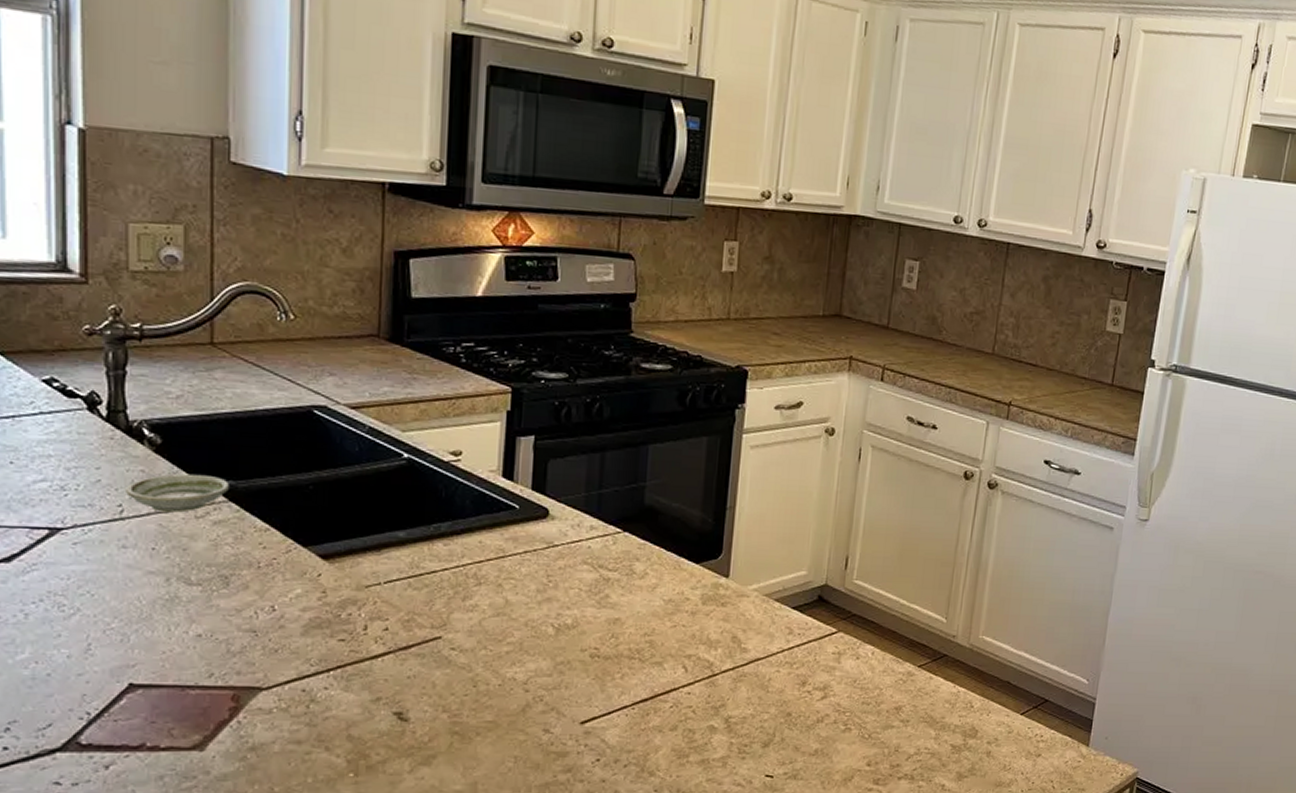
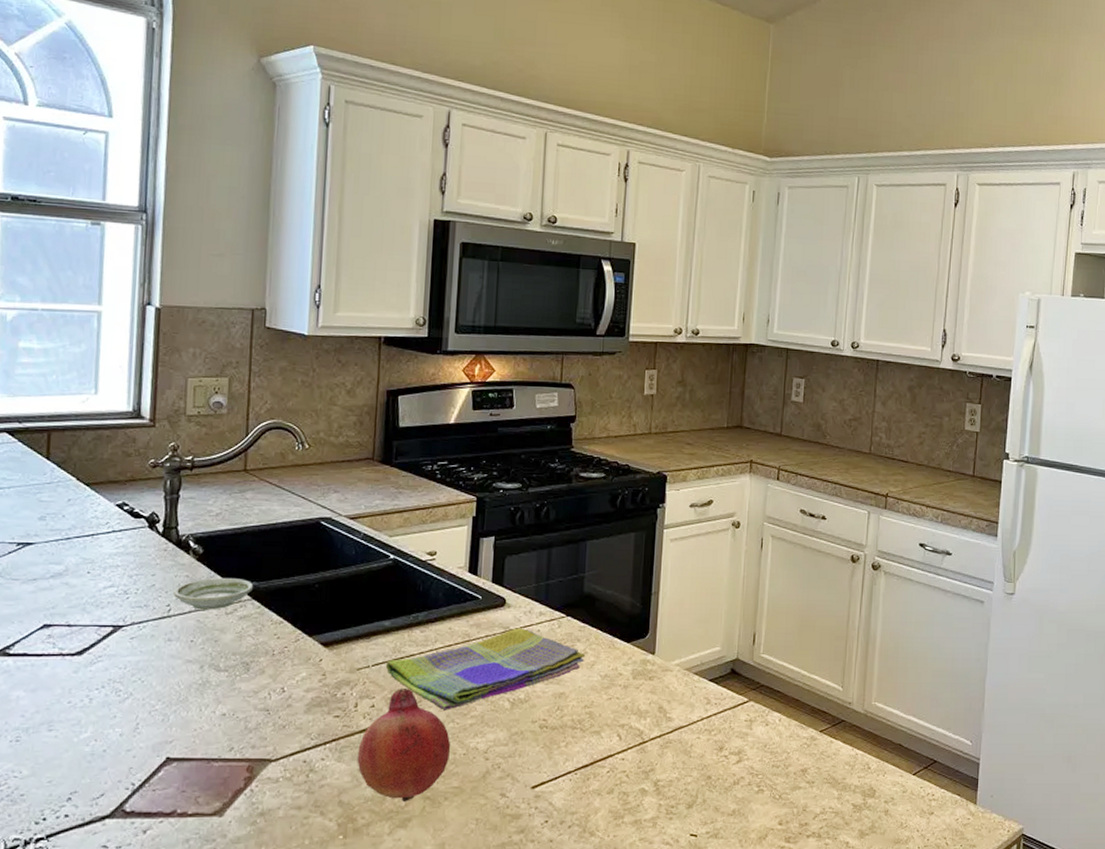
fruit: none [368,610,484,737] -> present [357,689,451,802]
dish towel: none [400,543,645,636] -> present [385,628,585,710]

